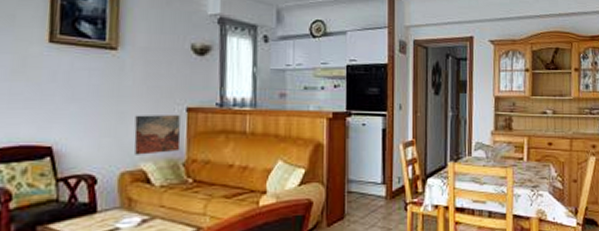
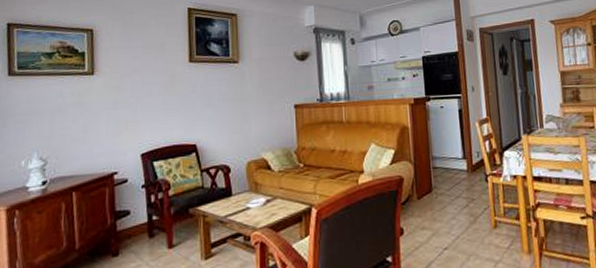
wall art: present [134,115,181,155] -> none [256,112,292,147]

